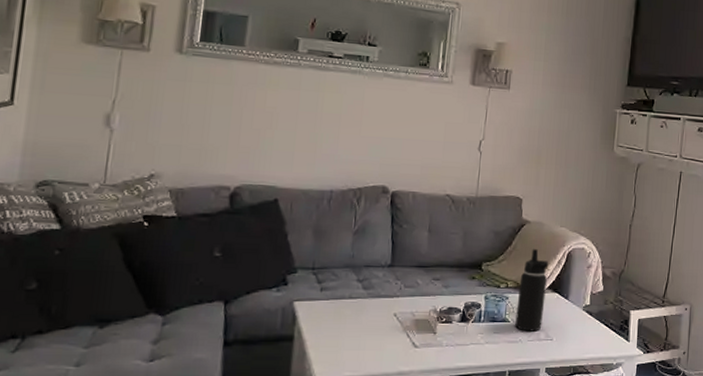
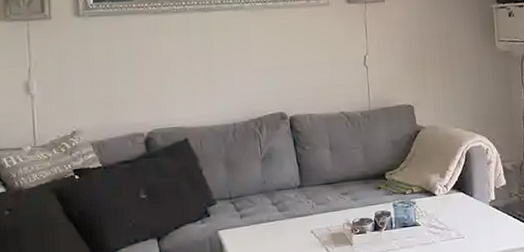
water bottle: present [515,249,549,332] -> none [423,153,452,233]

